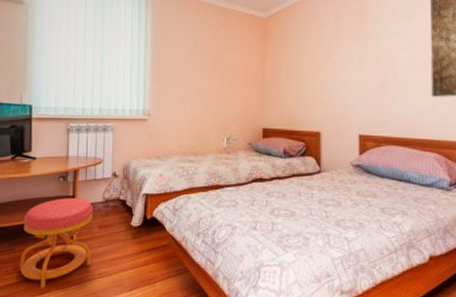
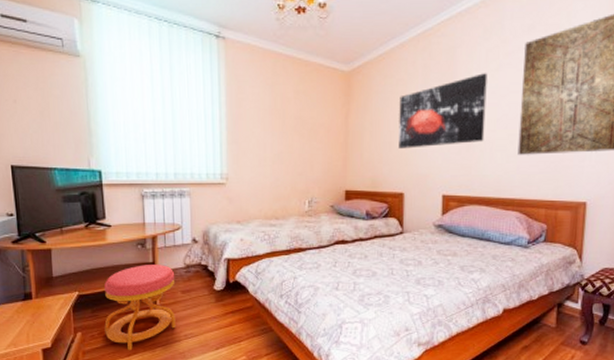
wall art: none [314,20,397,89] -> present [398,73,487,149]

